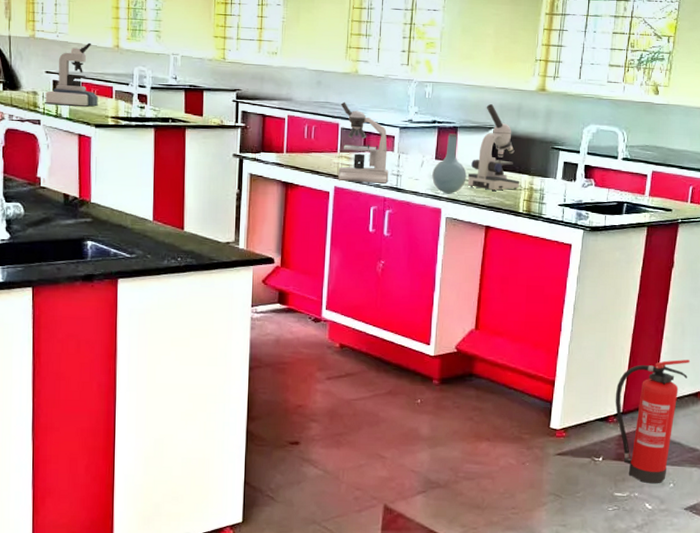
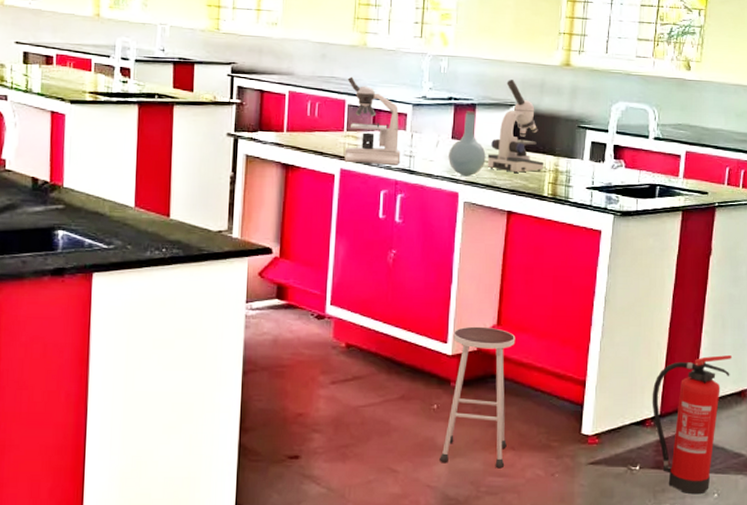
microscope: present [44,42,98,108] -> none [12,10,75,82]
stool: none [423,330,492,457] -> present [439,326,516,469]

